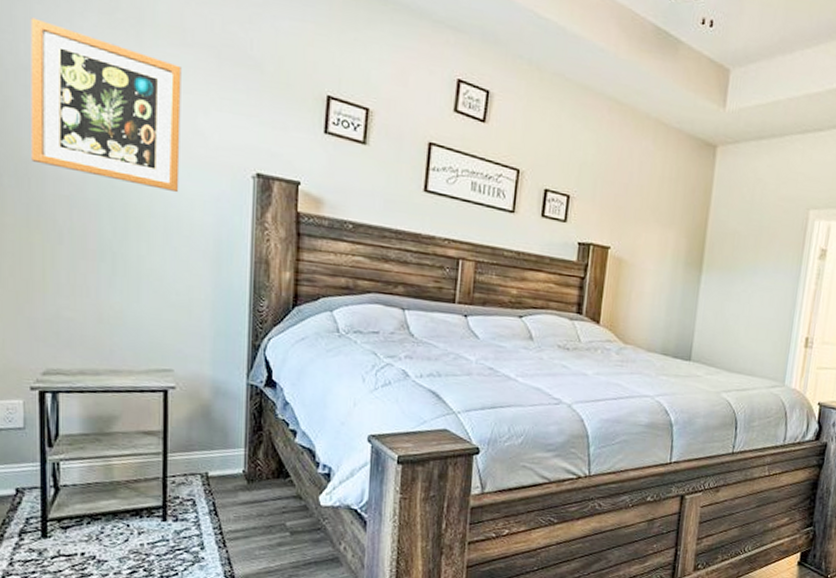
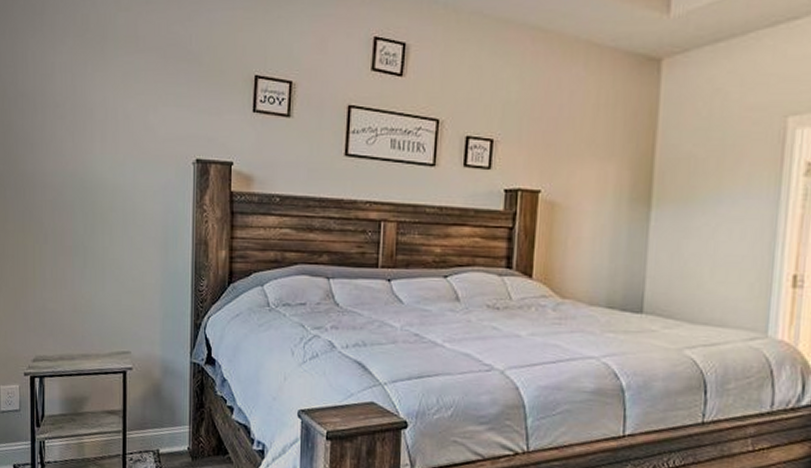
wall art: present [30,17,182,193] -> none [26,51,136,187]

